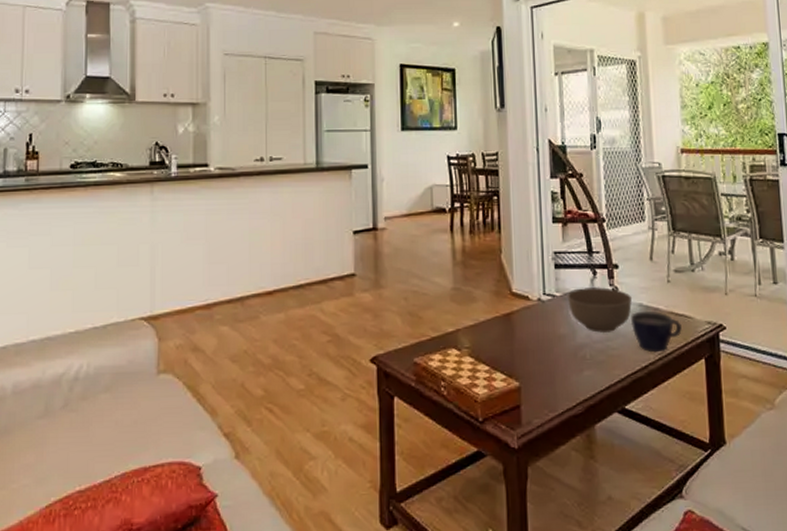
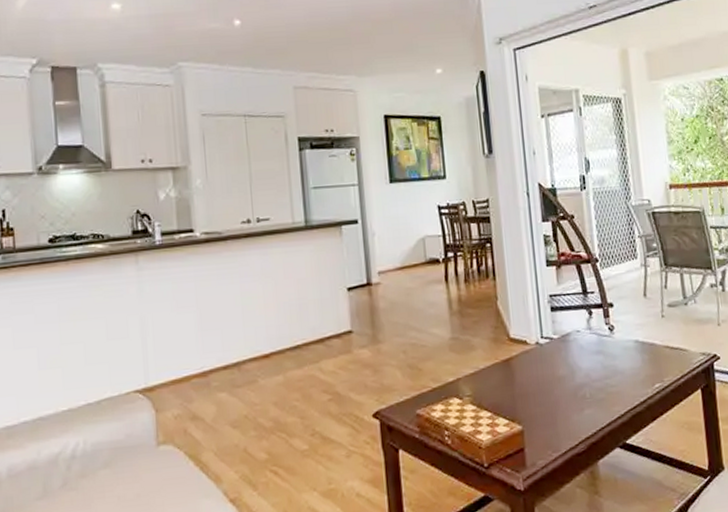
bowl: present [567,286,633,334] -> none [564,326,629,372]
cup: present [631,311,682,353] -> none [628,346,678,387]

